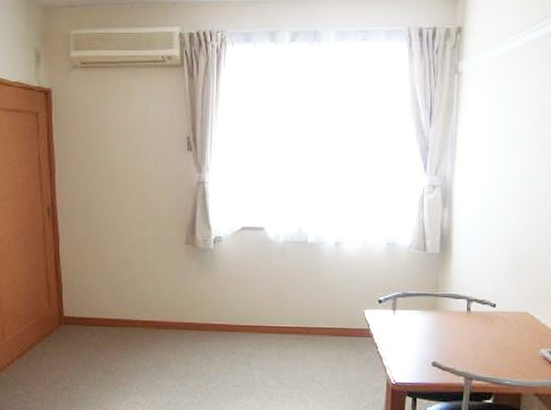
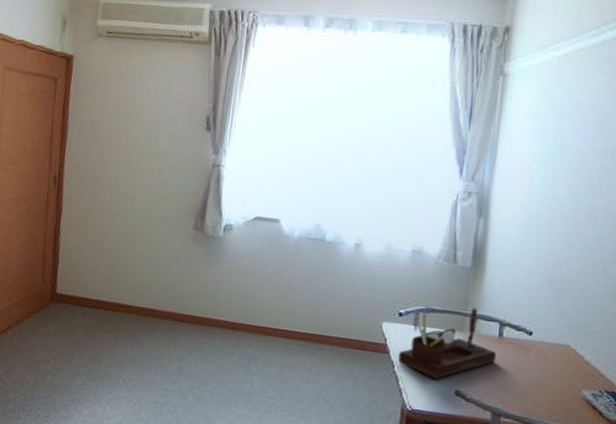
desk organizer: none [381,289,466,355] -> present [398,308,497,380]

